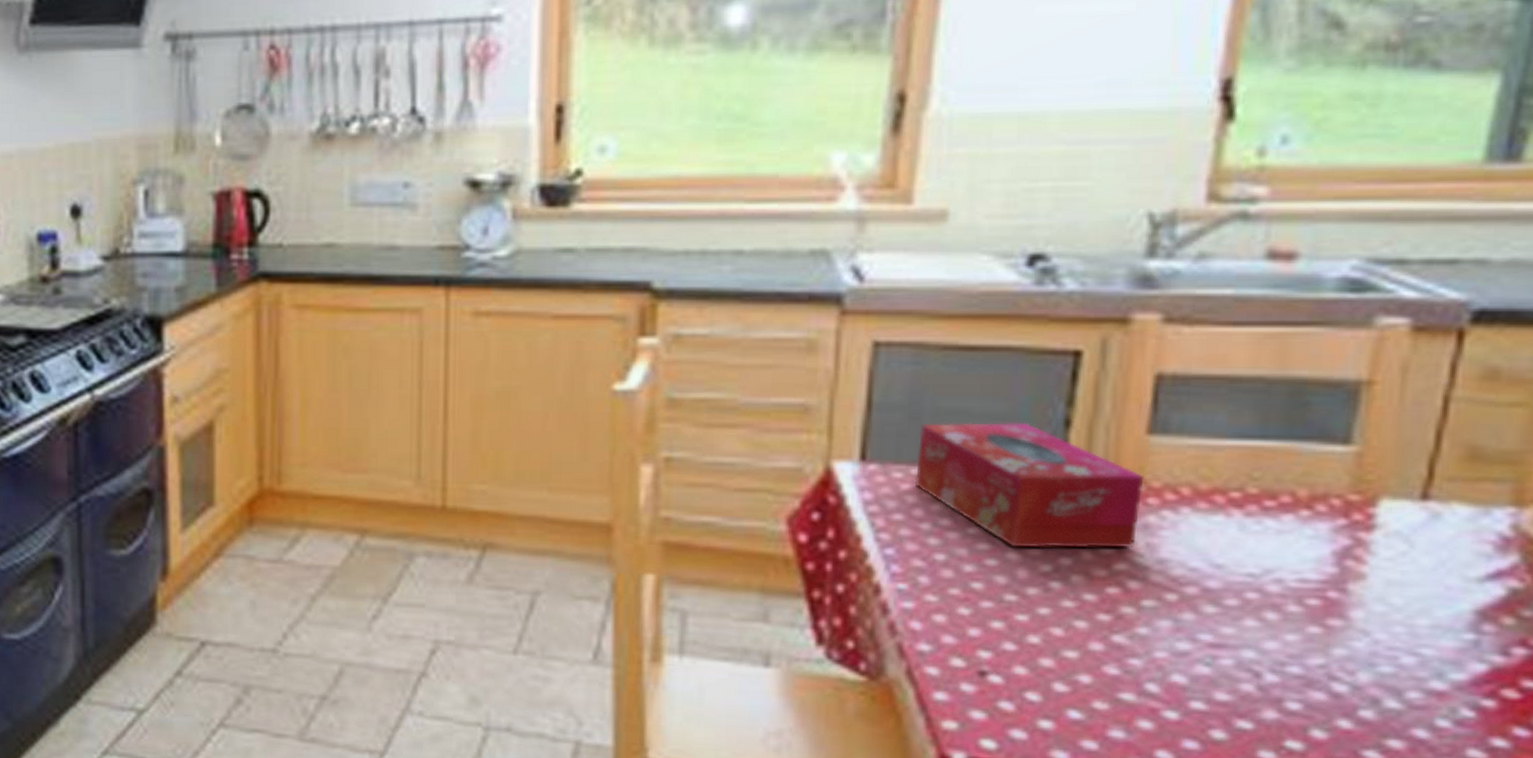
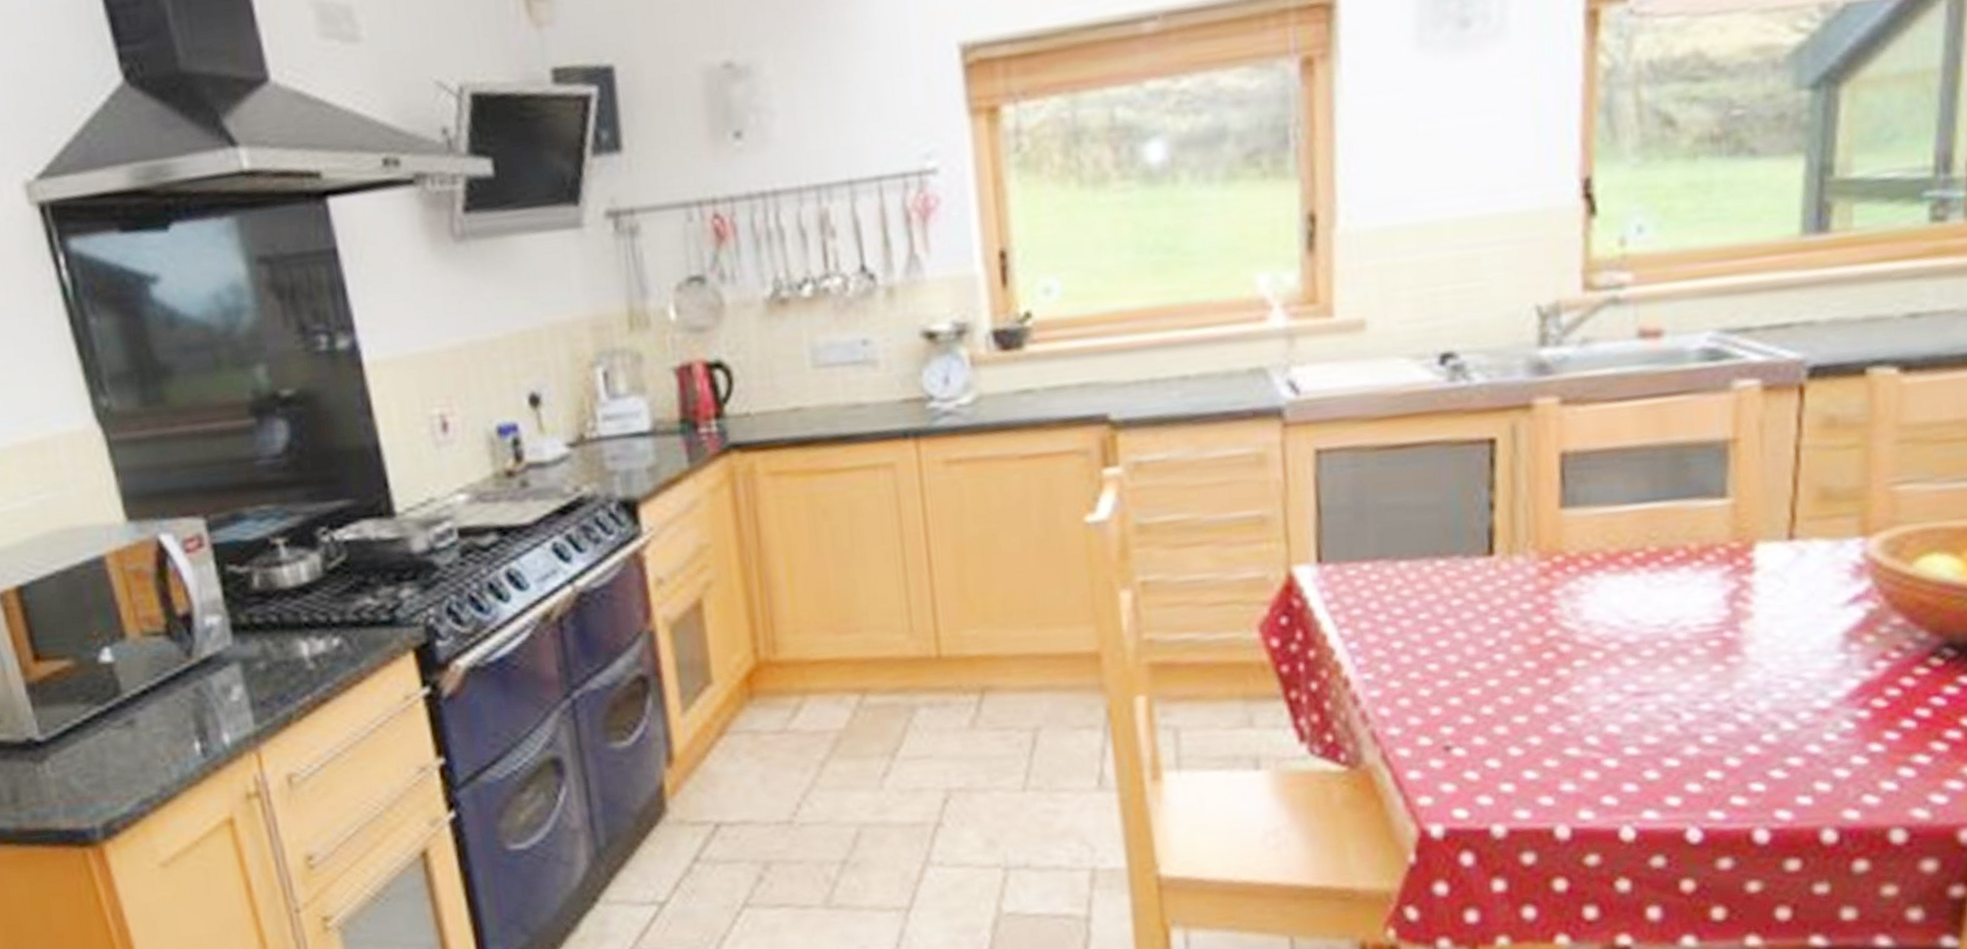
tissue box: present [914,422,1145,549] -> none [1365,509,1563,627]

